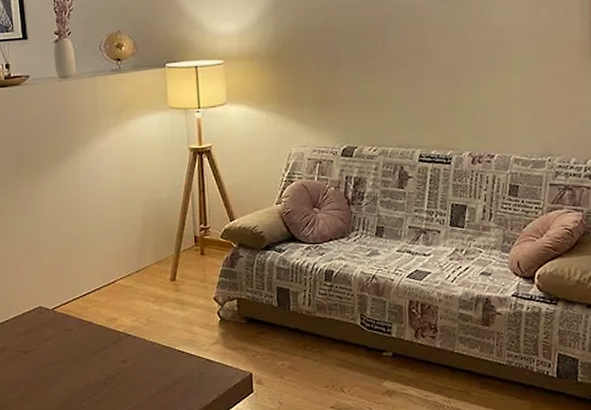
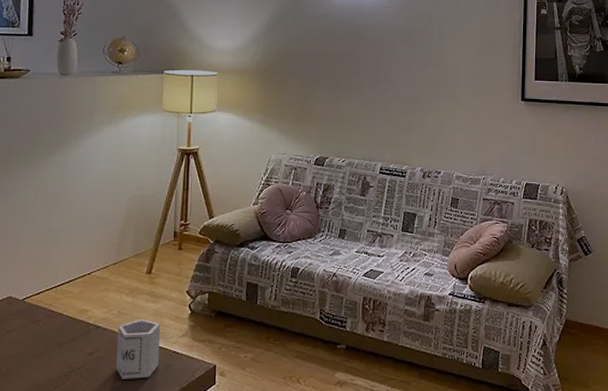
cup: none [148,326,193,387] -> present [116,319,161,379]

